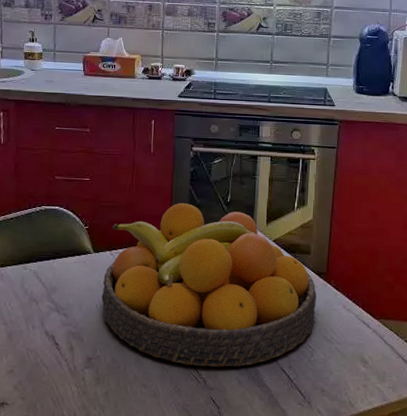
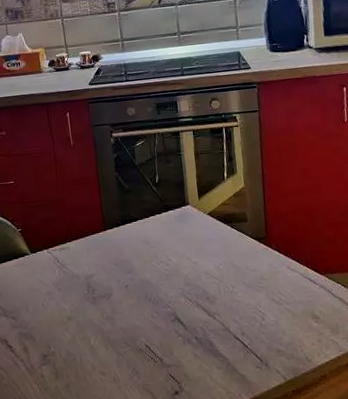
fruit bowl: present [101,203,316,367] -> none [45,190,261,348]

